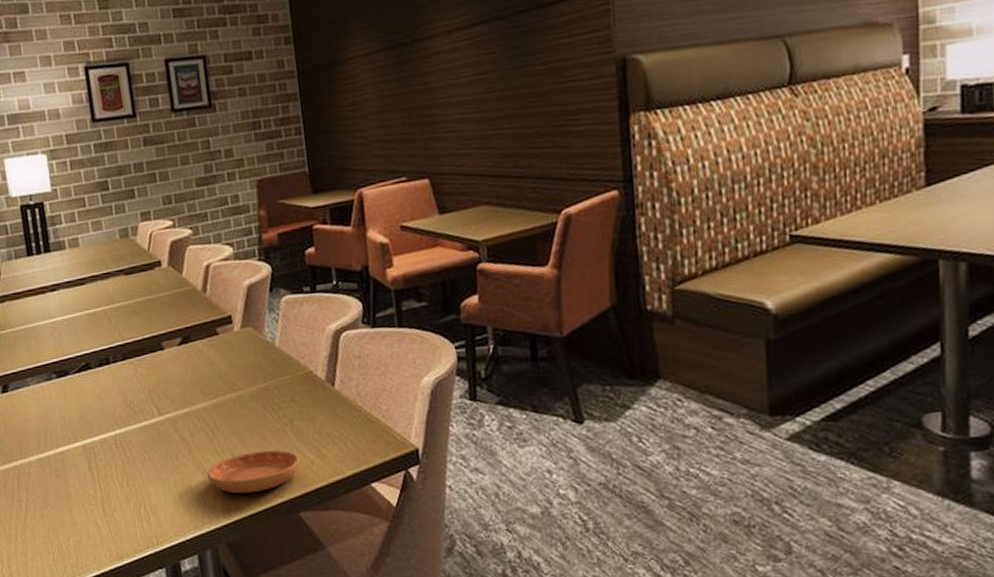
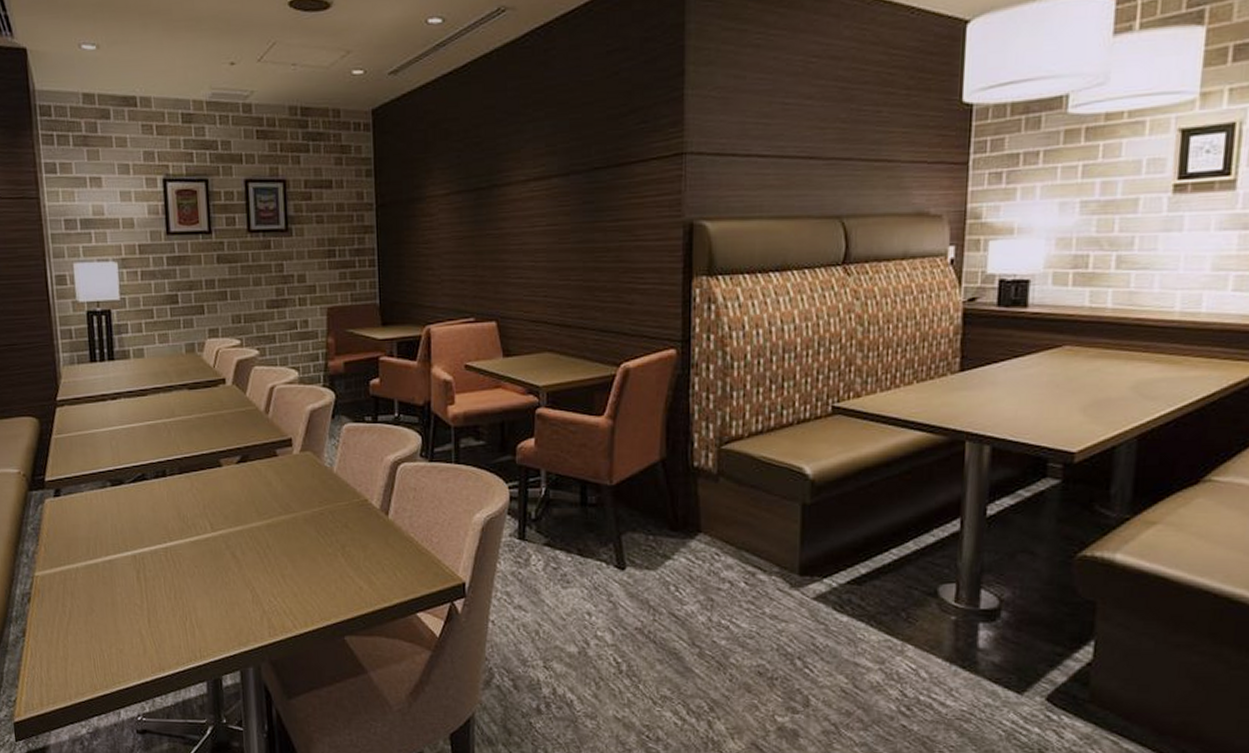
saucer: present [206,449,300,494] -> none [255,573,349,614]

